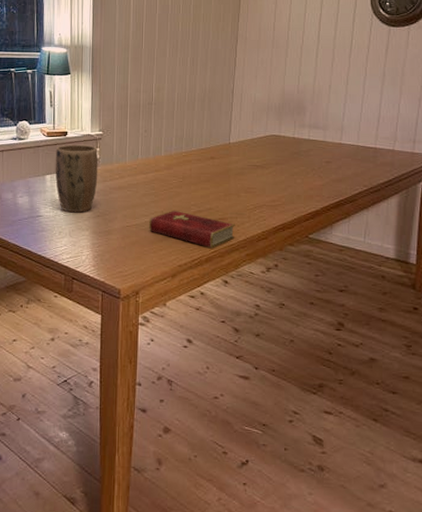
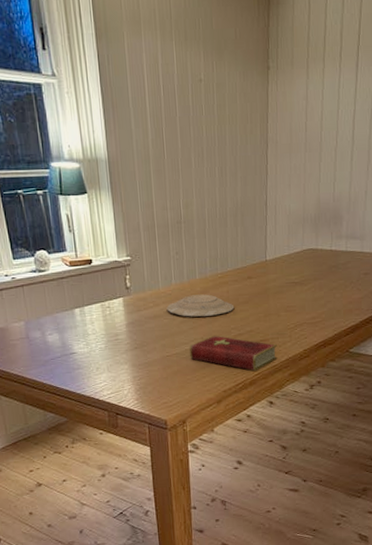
plant pot: present [55,144,98,212] -> none [81,272,132,346]
plate: none [131,170,196,191] -> present [166,294,235,317]

